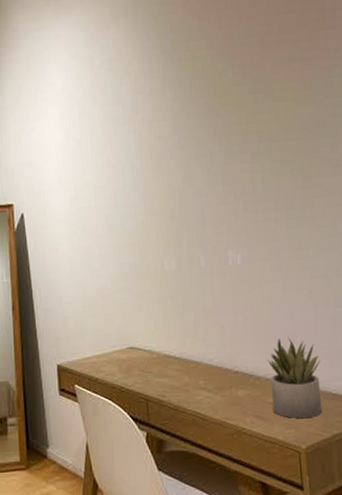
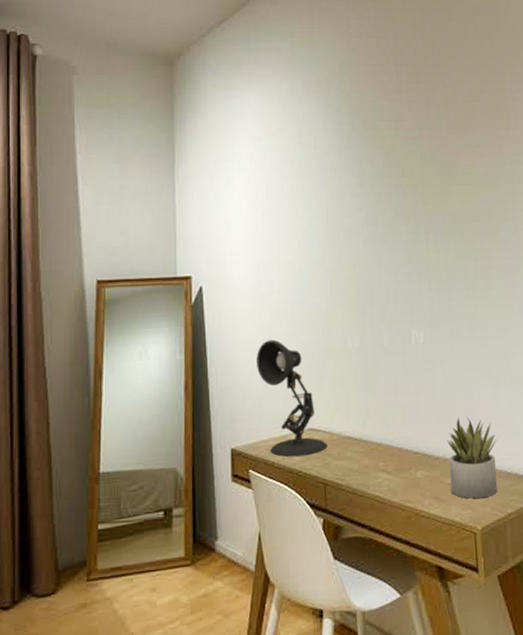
desk lamp: none [77,262,148,374] -> present [256,339,328,457]

